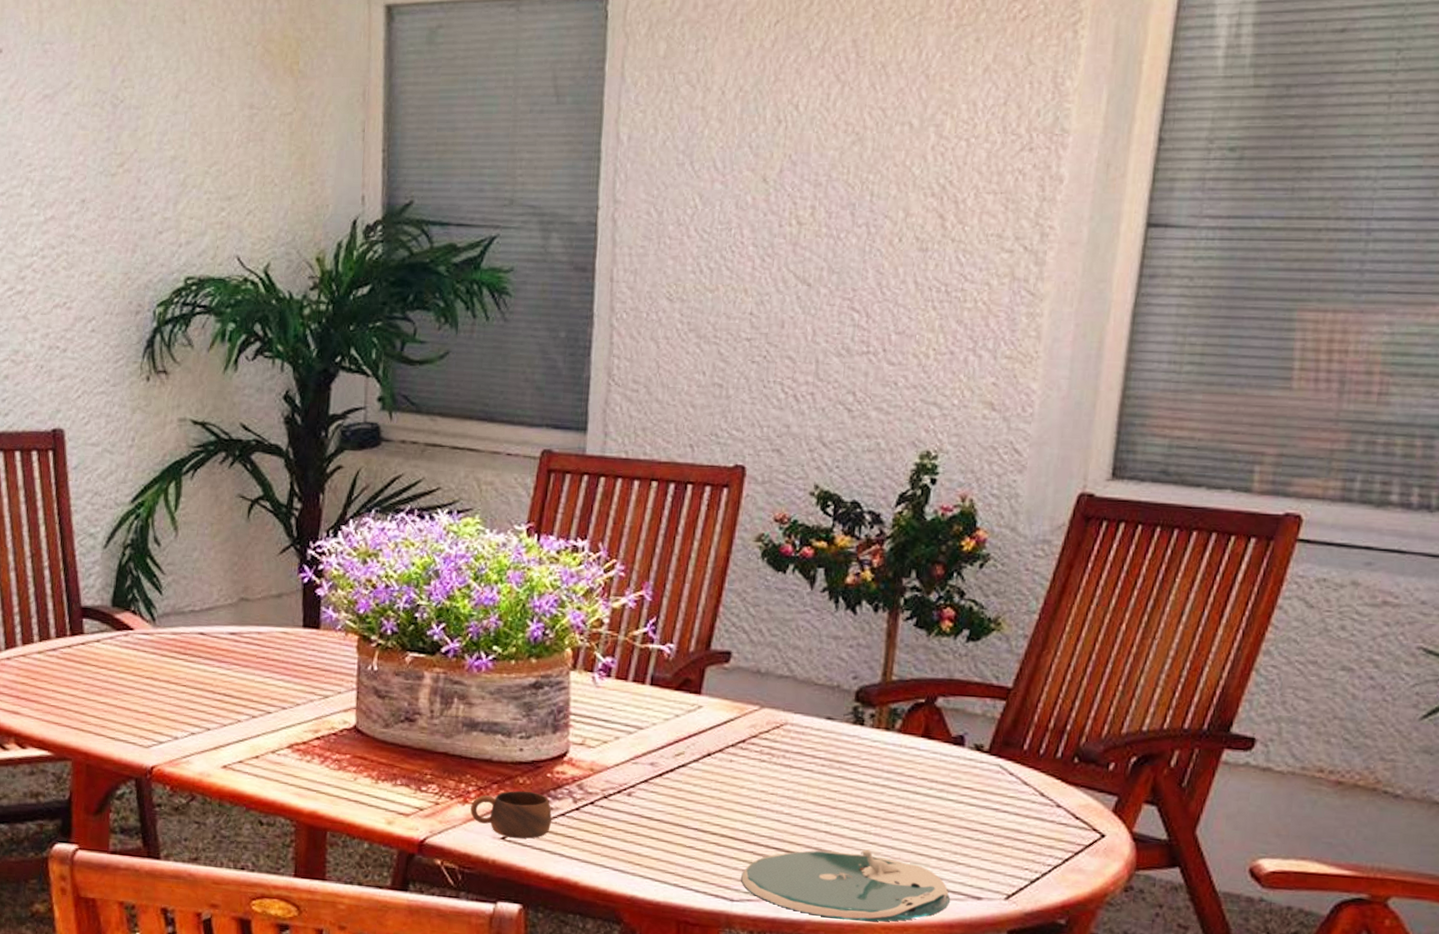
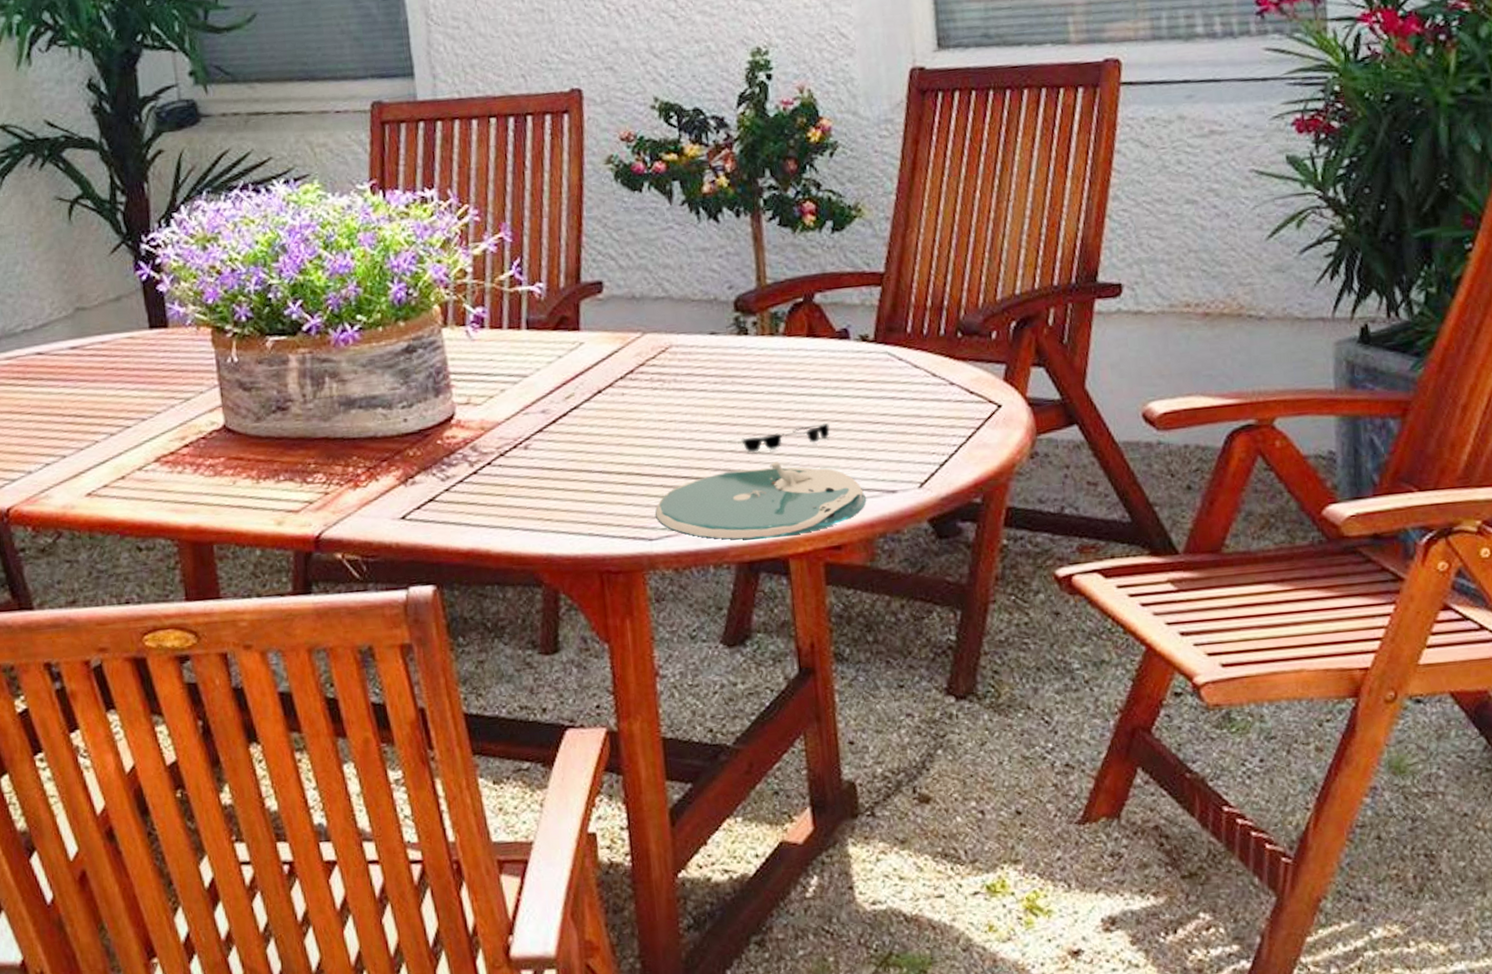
cup: present [470,790,552,839] -> none [363,463,451,516]
sunglasses: none [837,821,927,839] -> present [741,422,830,453]

